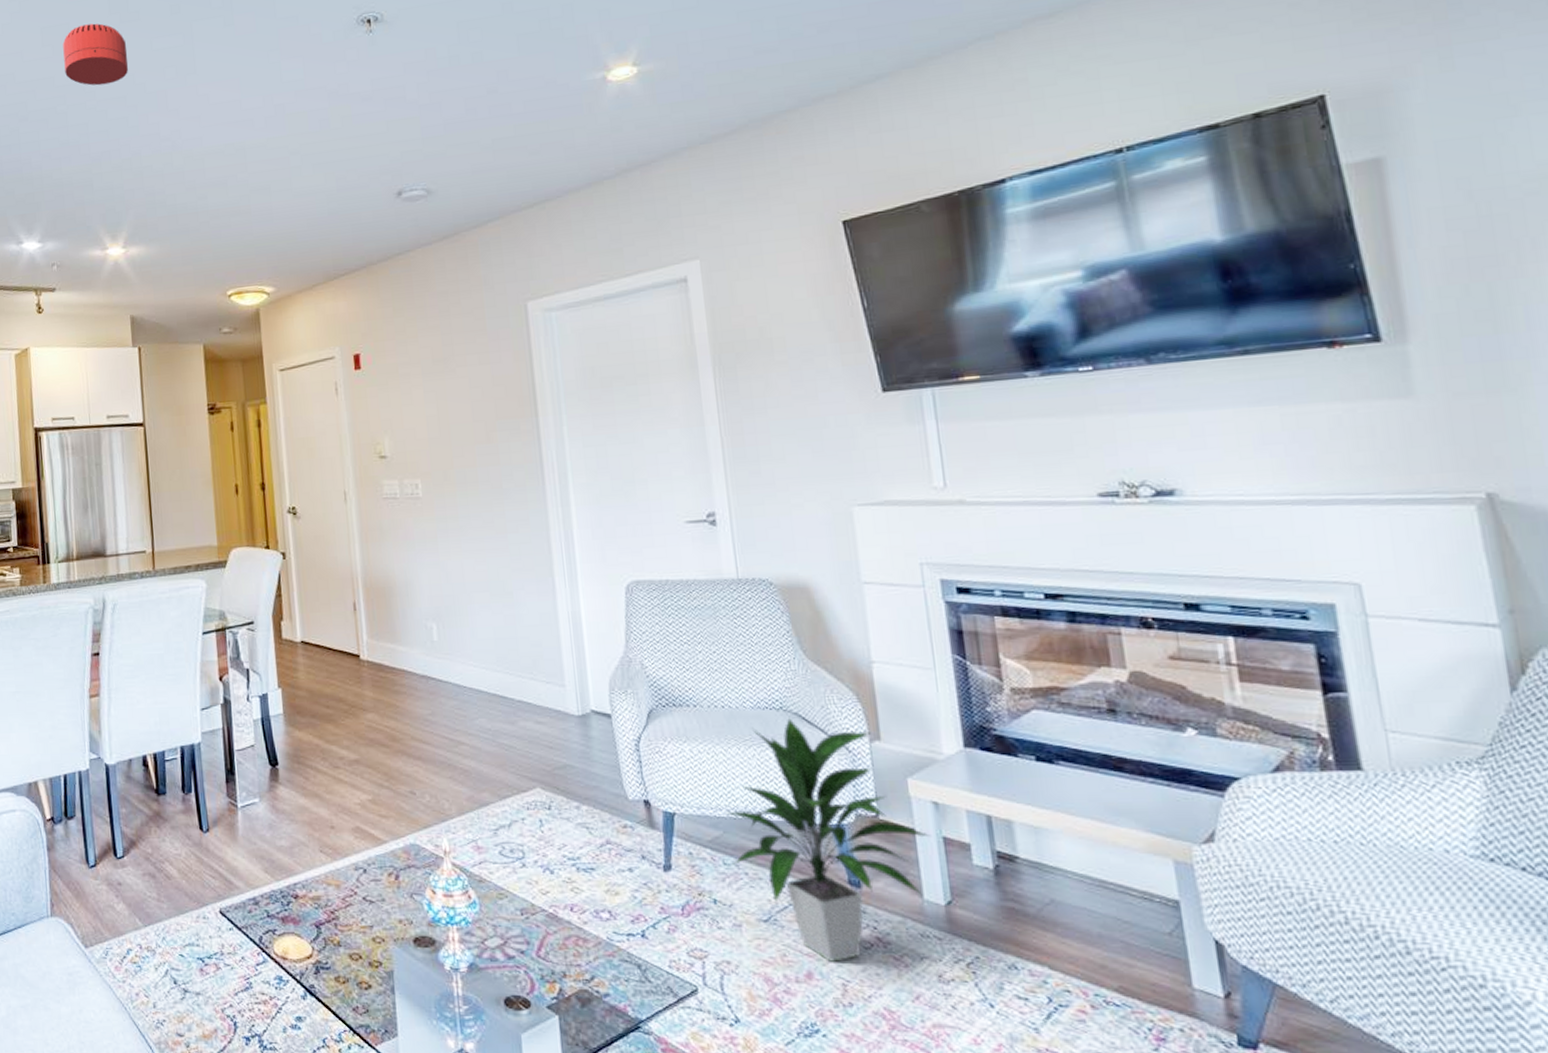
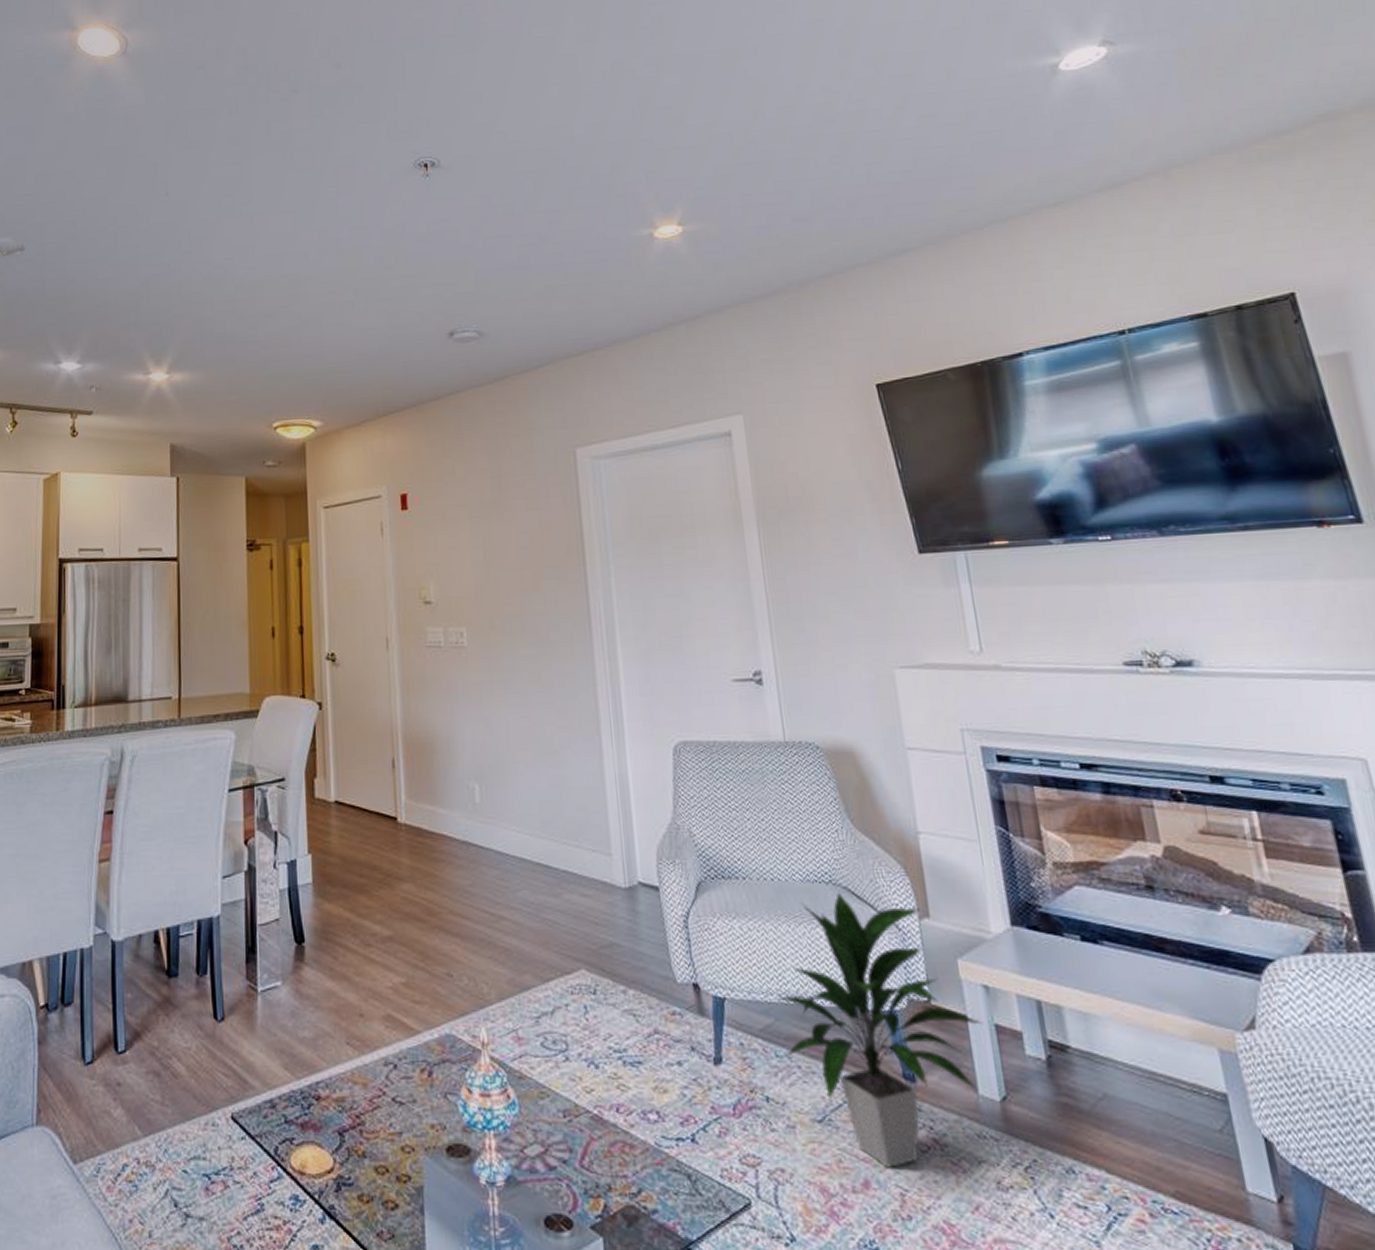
smoke detector: present [63,23,129,86] -> none [118,148,184,209]

